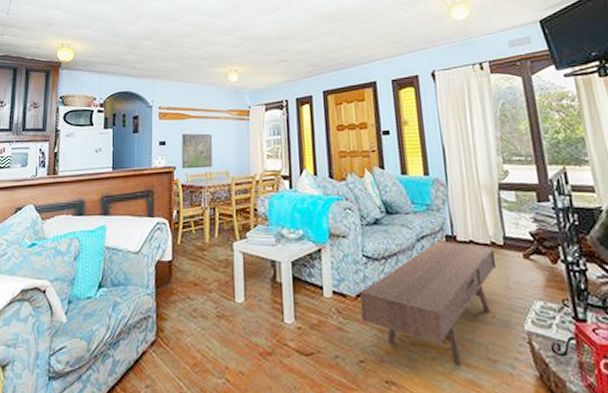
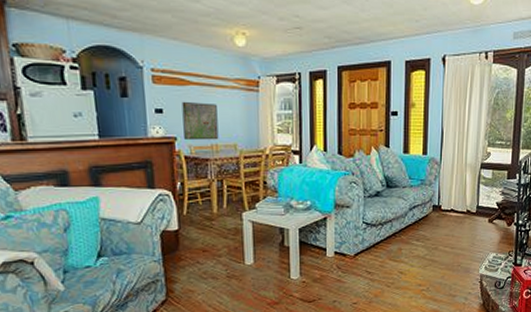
coffee table: present [359,240,497,367] -> none [357,209,469,302]

